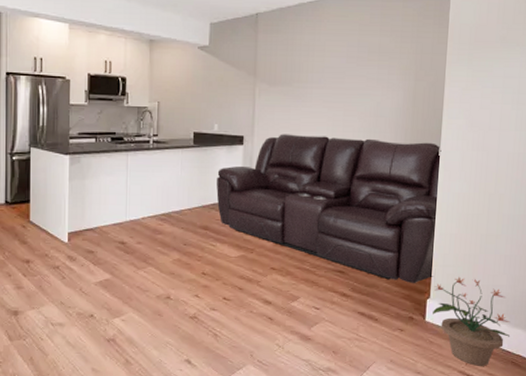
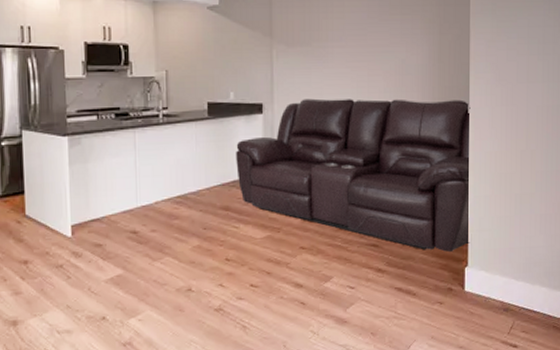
potted plant: present [433,276,511,366] -> none [472,240,551,334]

